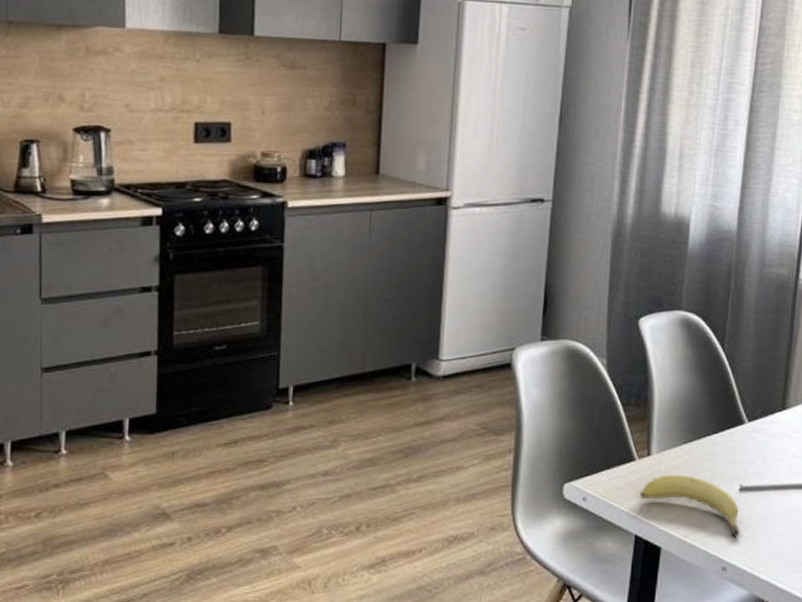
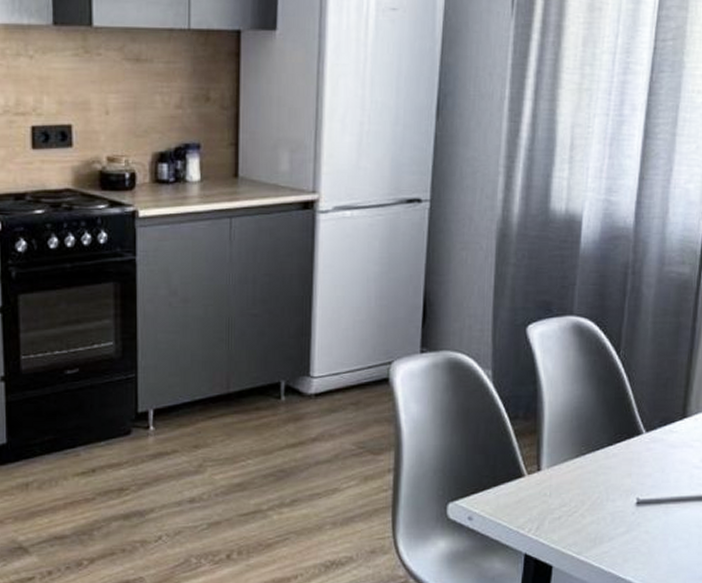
fruit: present [640,474,740,538] -> none [529,489,637,553]

